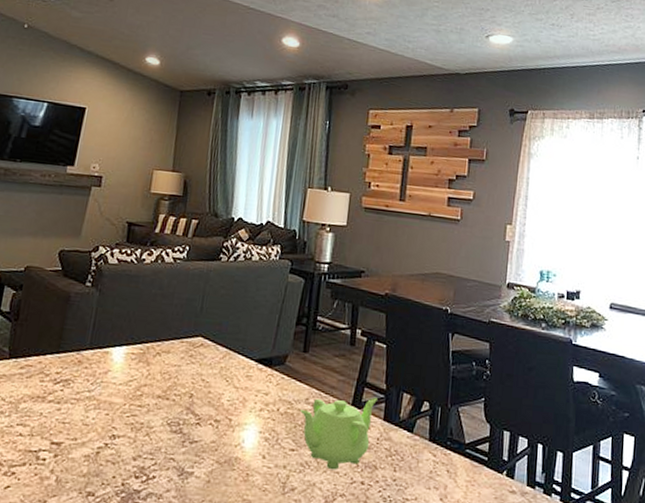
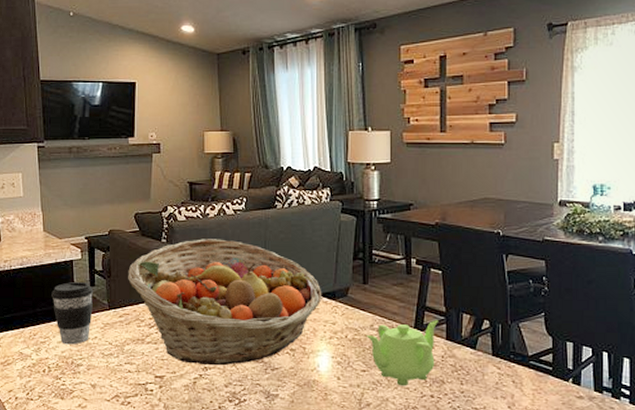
fruit basket: none [38,286,258,435] -> present [128,239,322,366]

